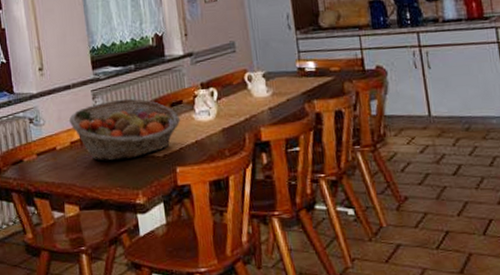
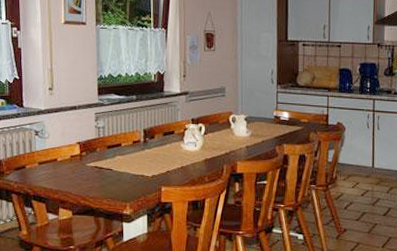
fruit basket: present [68,98,181,161] -> none [71,123,171,176]

